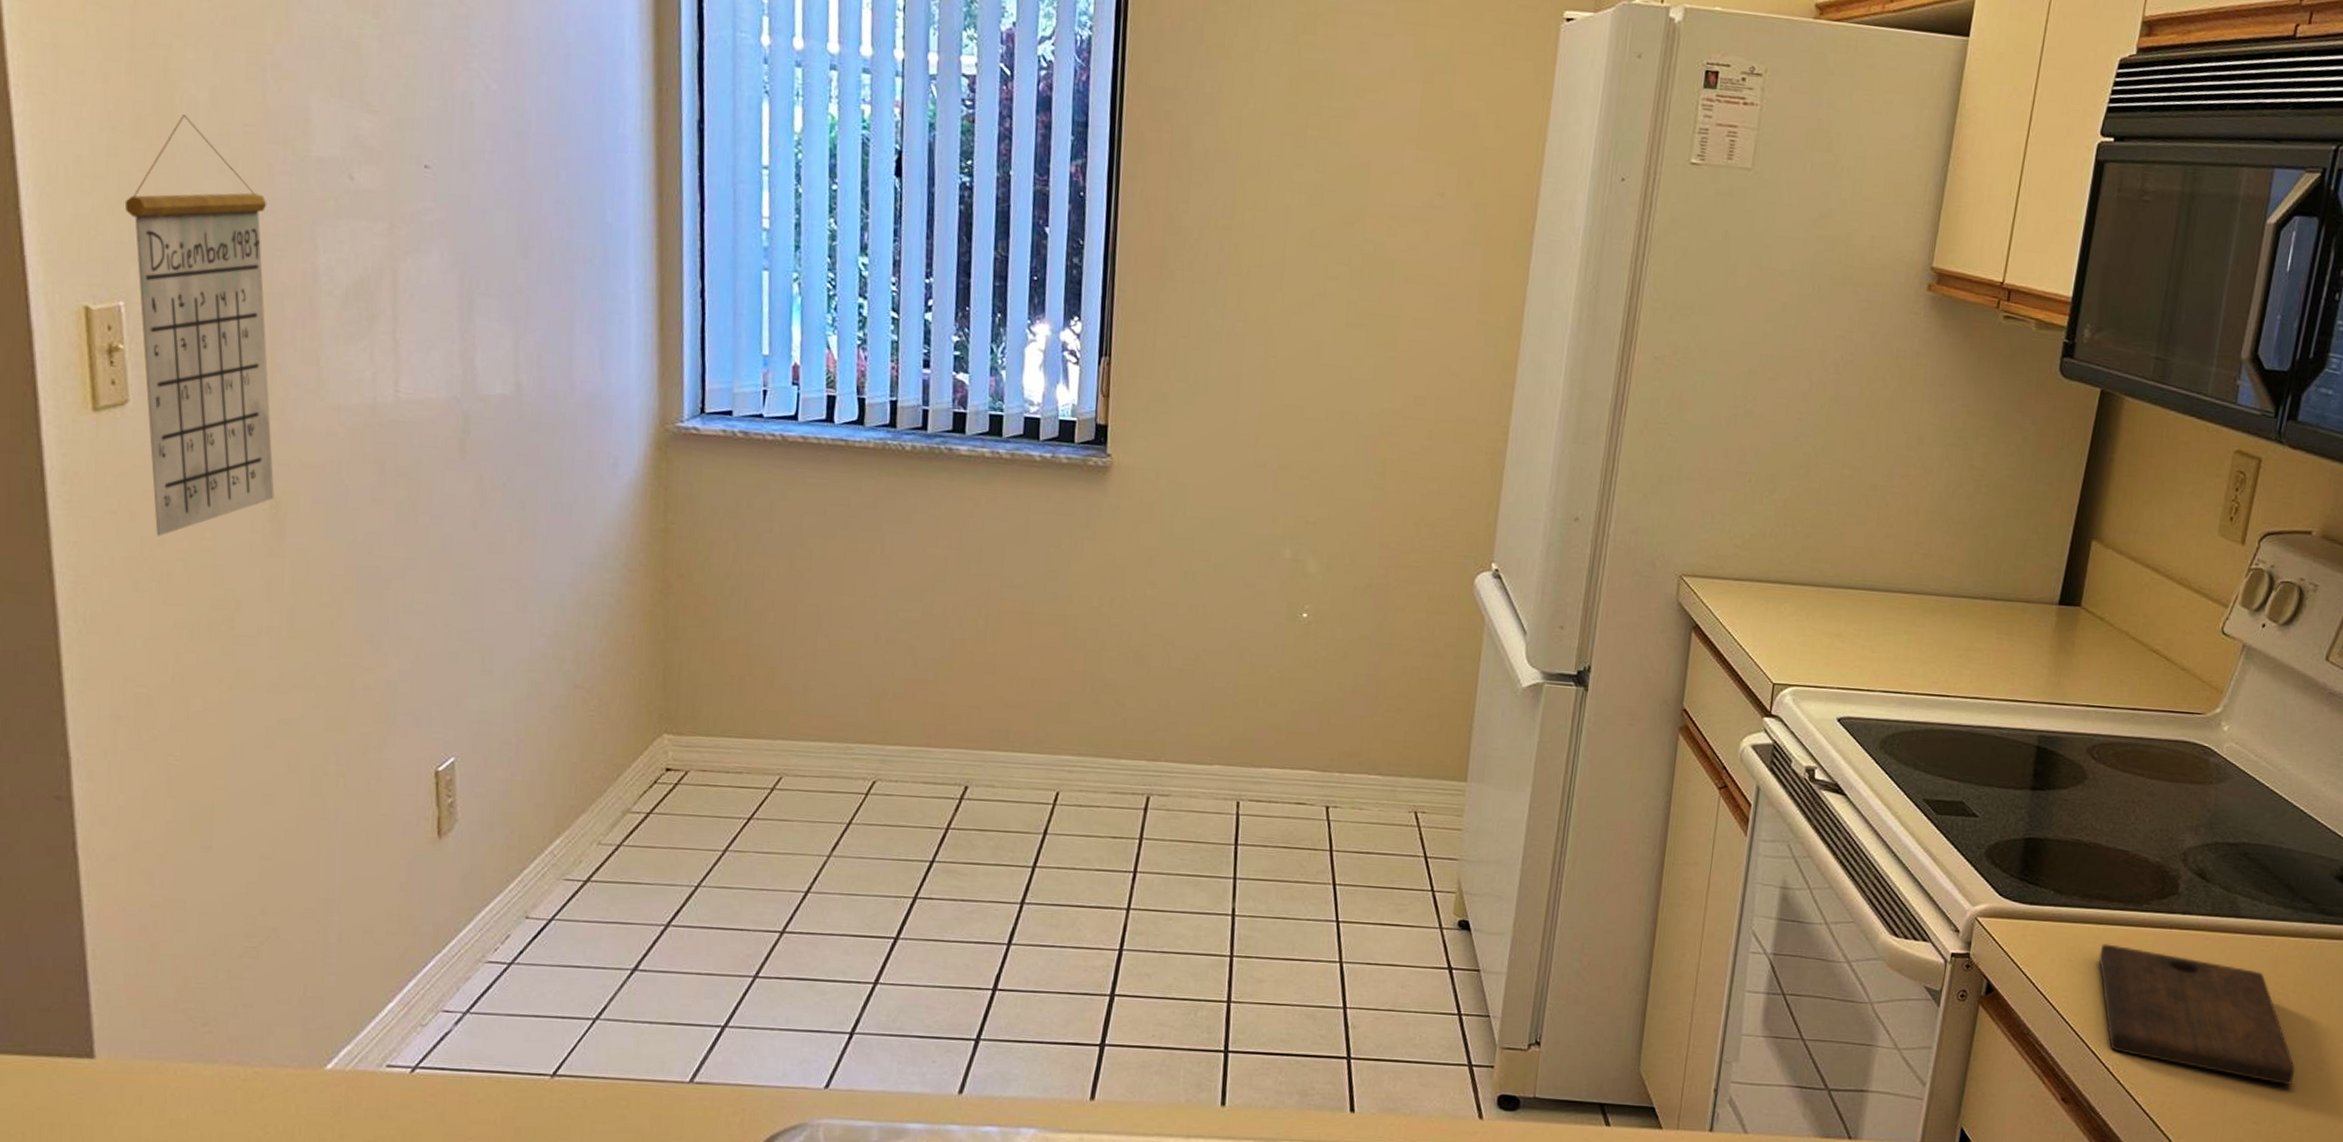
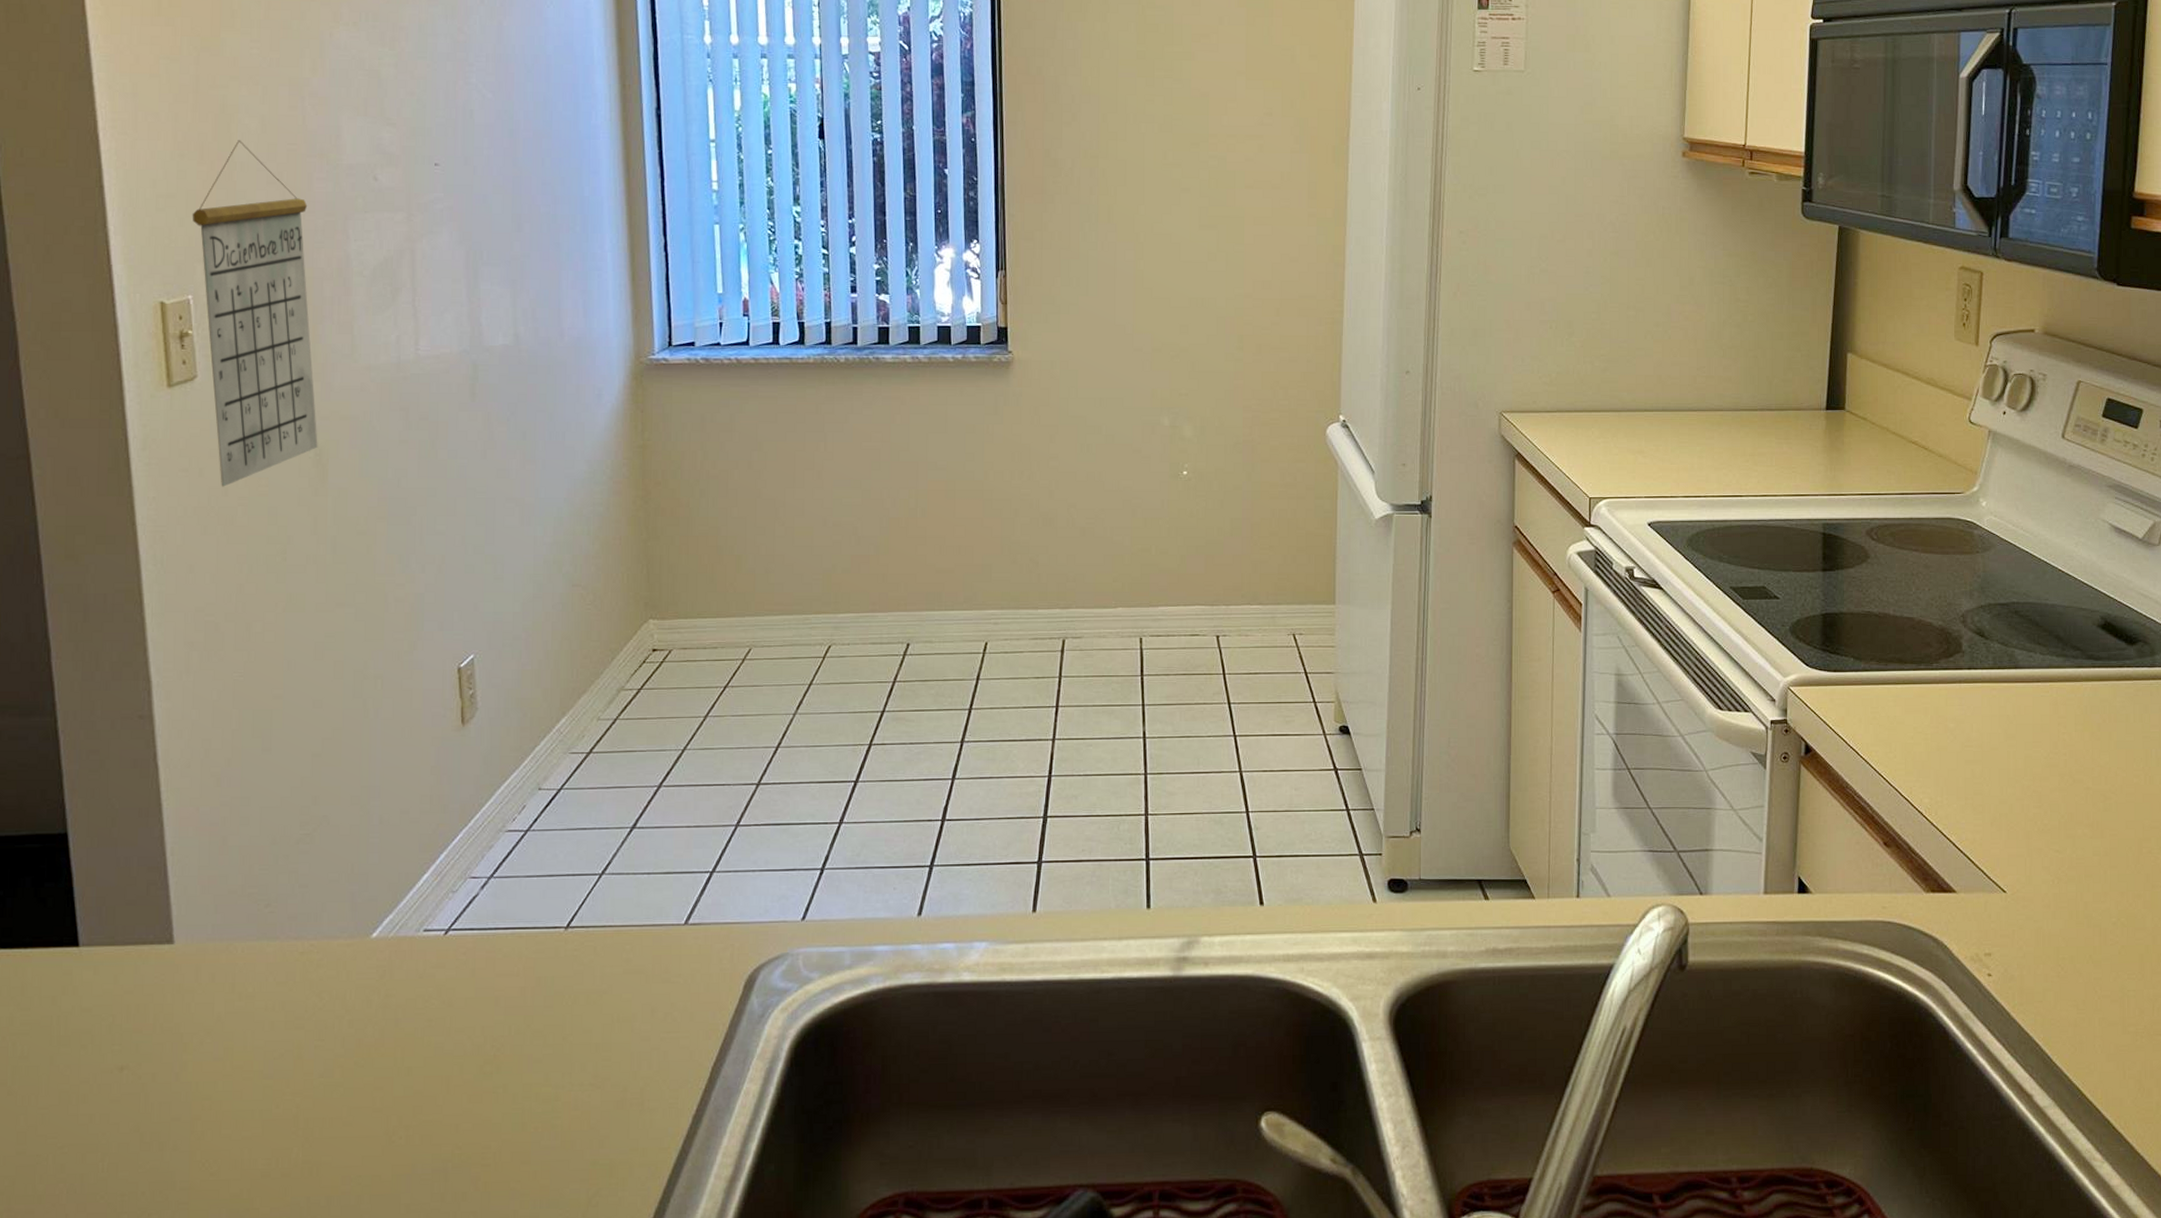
cutting board: present [2098,943,2295,1085] -> none [1900,701,2087,814]

